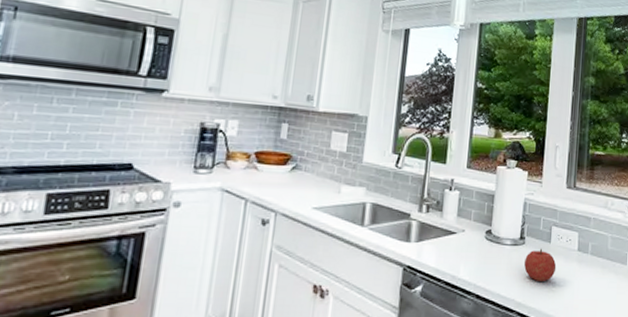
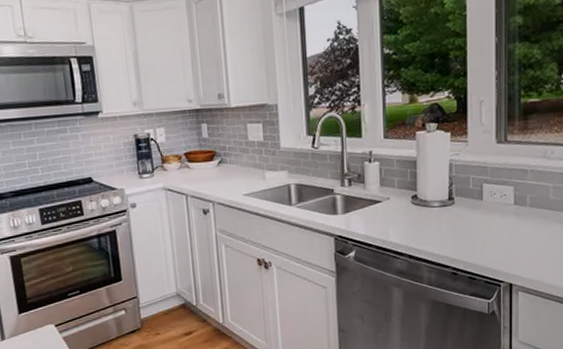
fruit: present [524,248,557,282] -> none [456,206,491,239]

